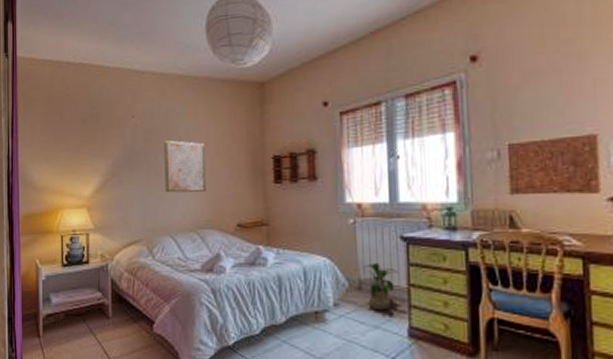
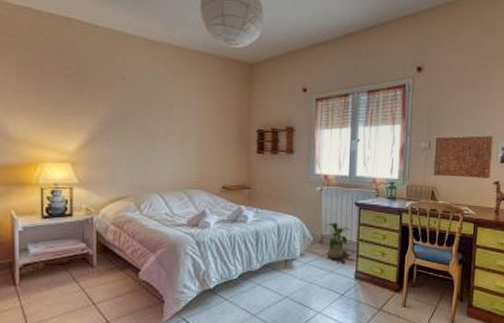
wall art: present [164,140,206,193] -> none [155,106,195,156]

